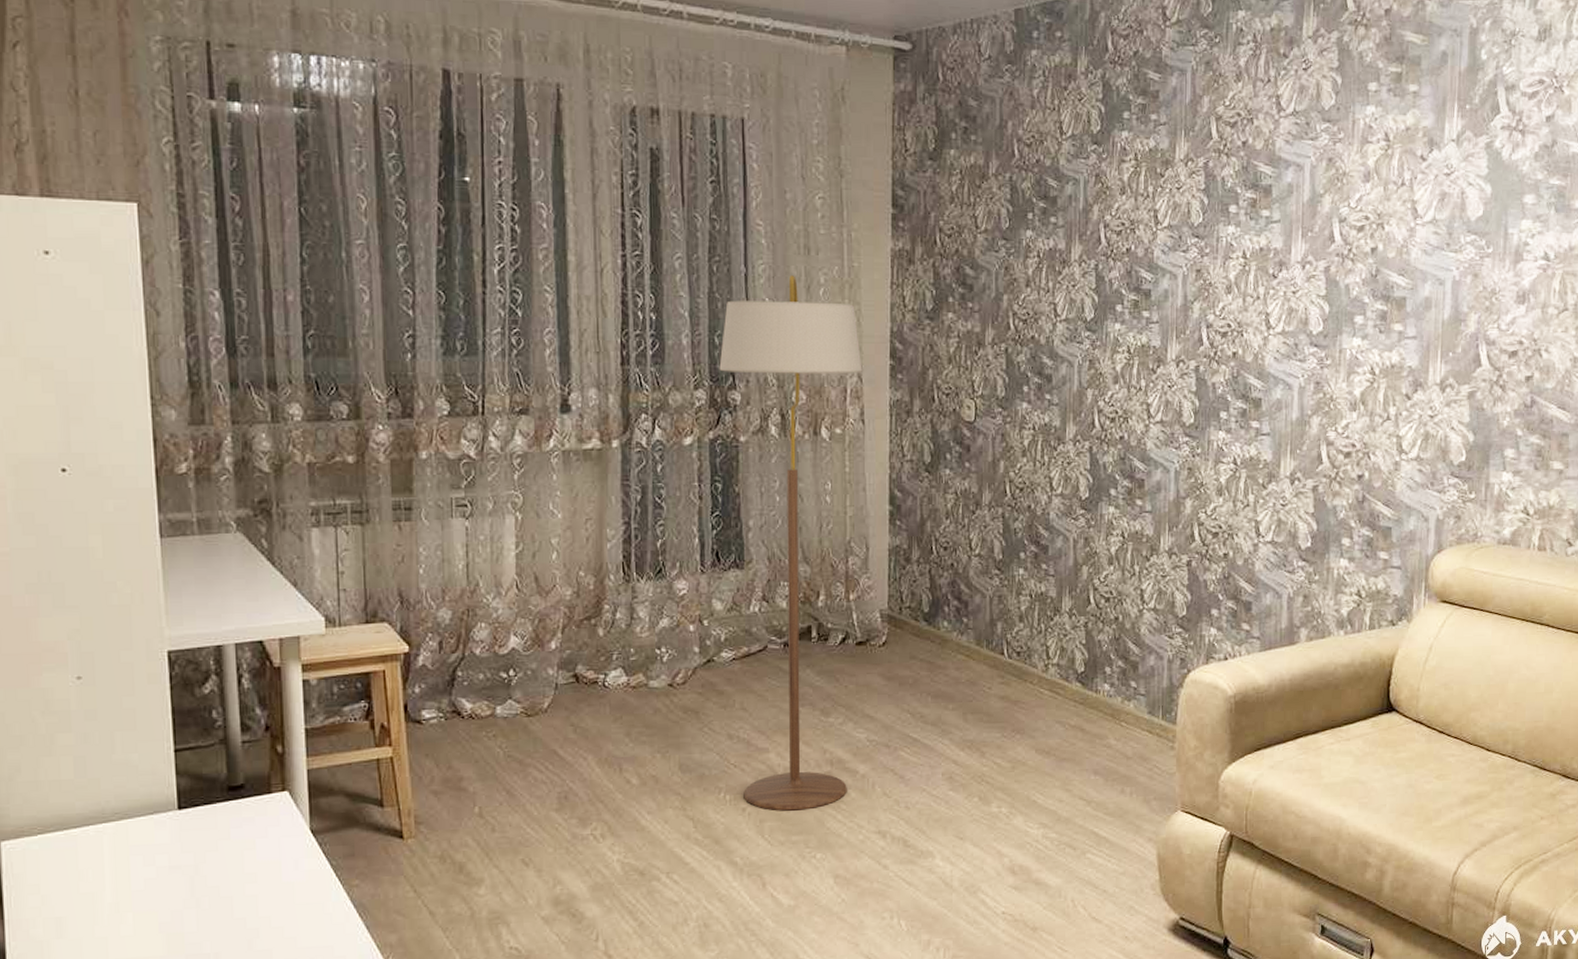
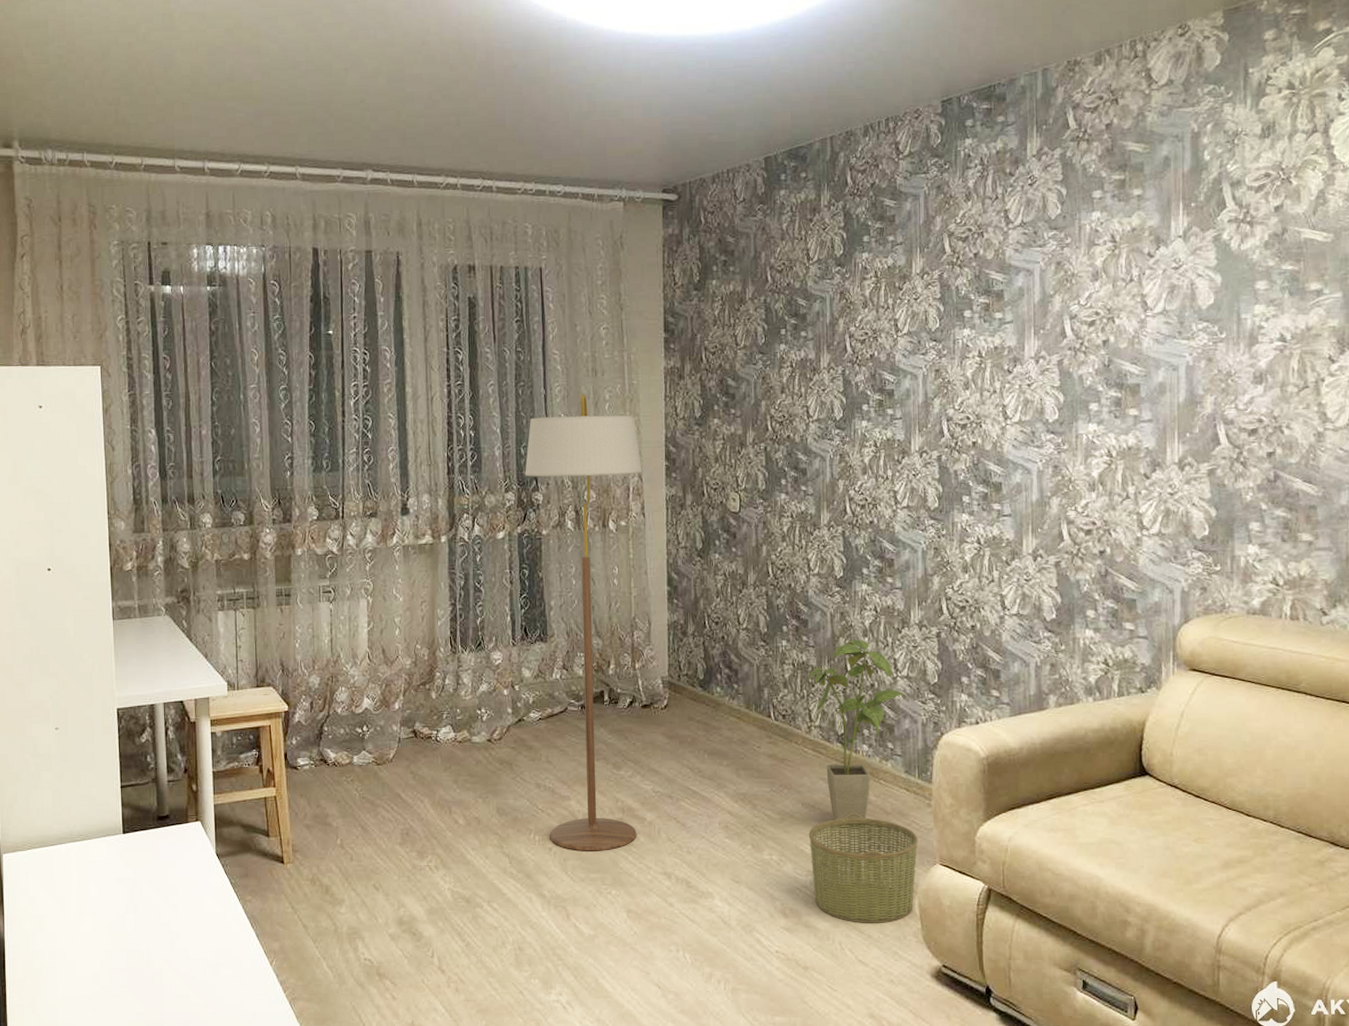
basket: none [1041,758,1160,877] -> present [808,813,919,923]
house plant: none [1045,567,1153,774] -> present [807,639,907,827]

